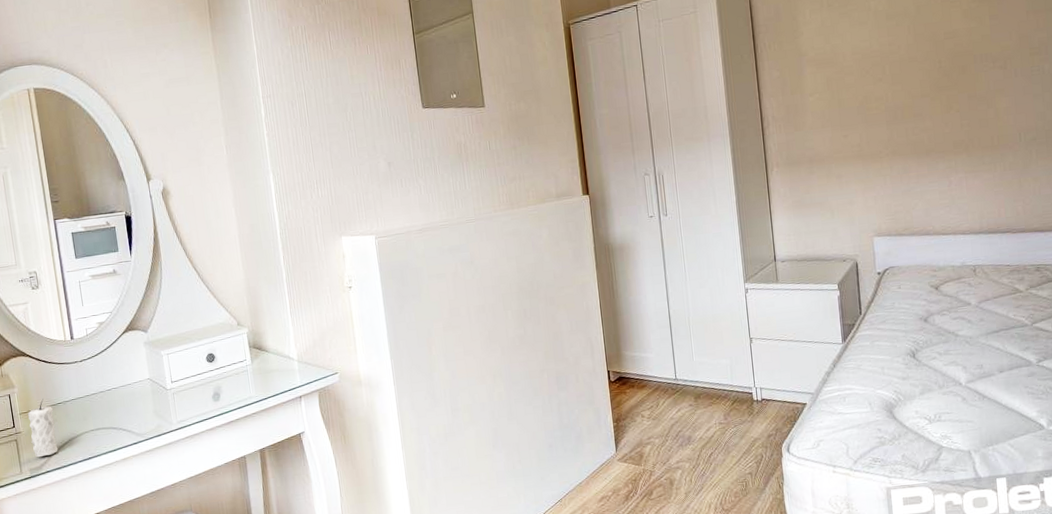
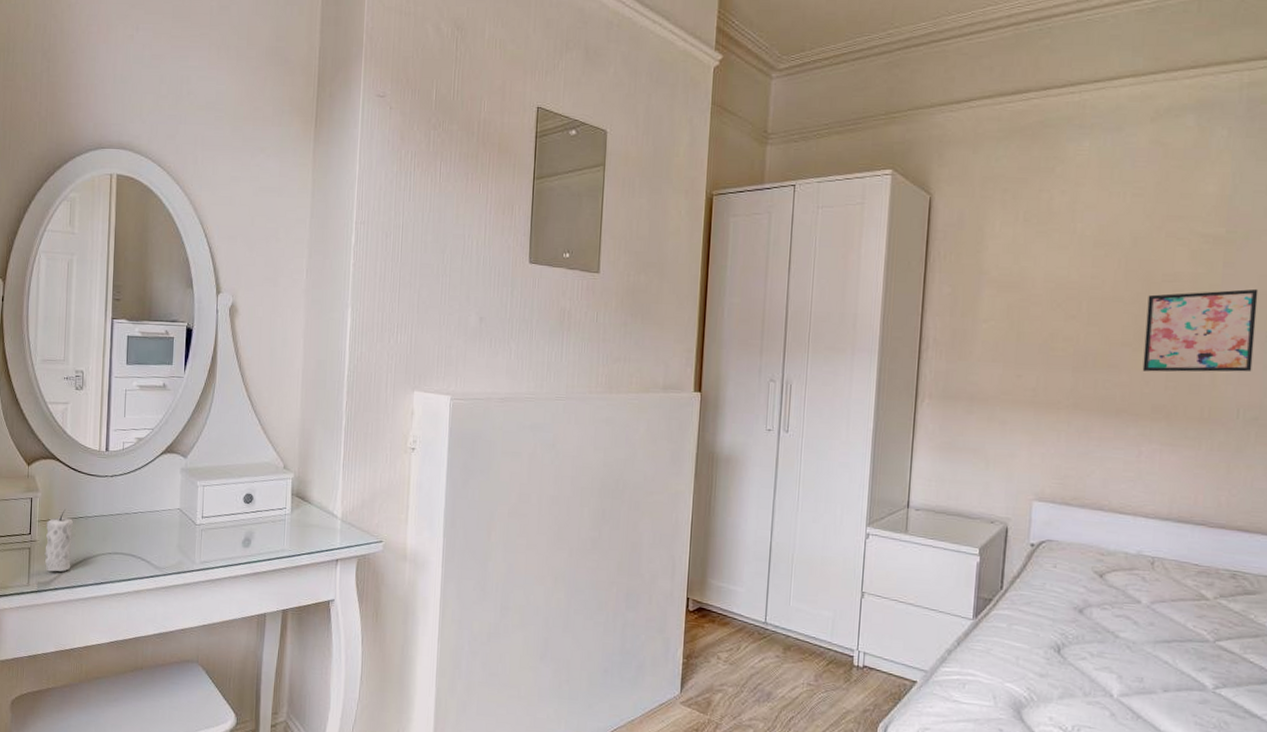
wall art: none [936,33,1025,115] -> present [1142,288,1259,372]

